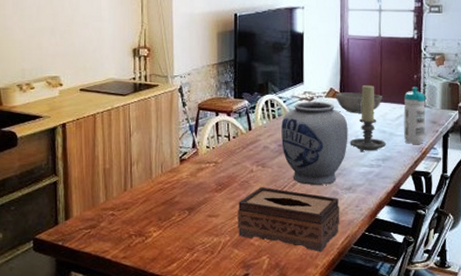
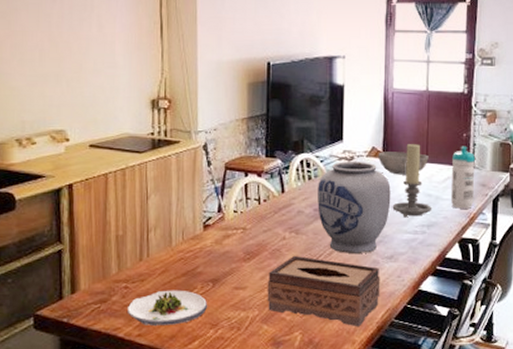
salad plate: none [114,217,185,250] -> present [128,290,208,327]

